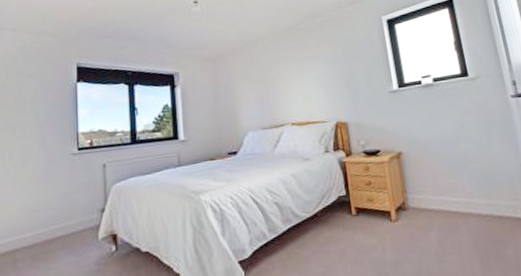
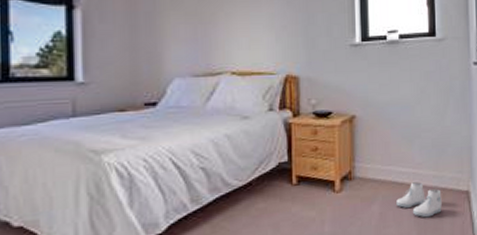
boots: none [453,210,502,246] -> present [396,182,442,218]

